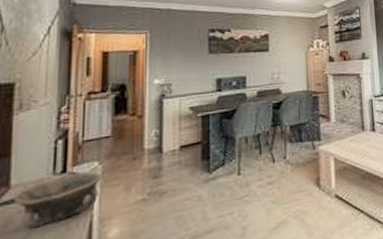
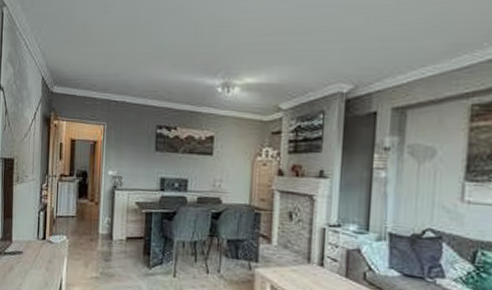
bowl: present [14,172,102,229] -> none [14,242,69,278]

